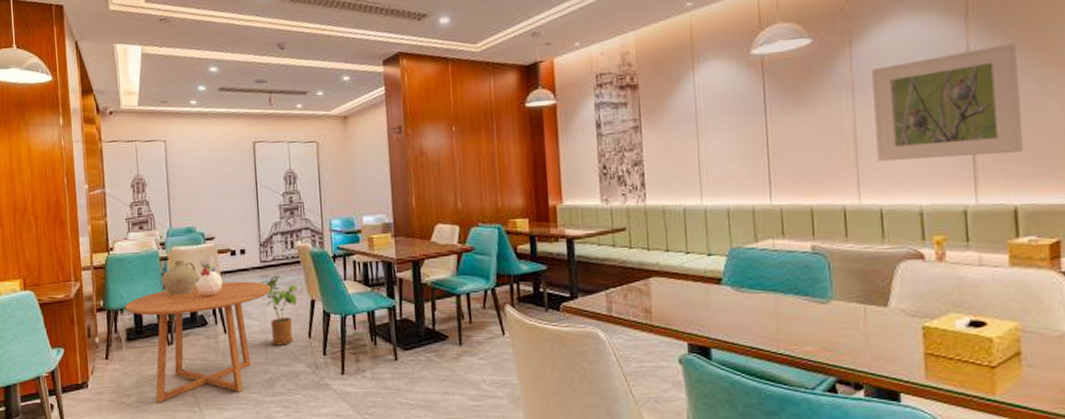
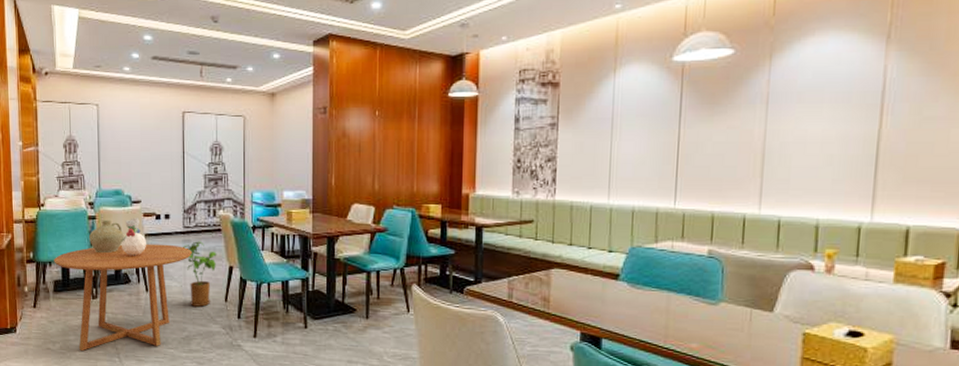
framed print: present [870,42,1024,162] -> none [782,67,933,176]

